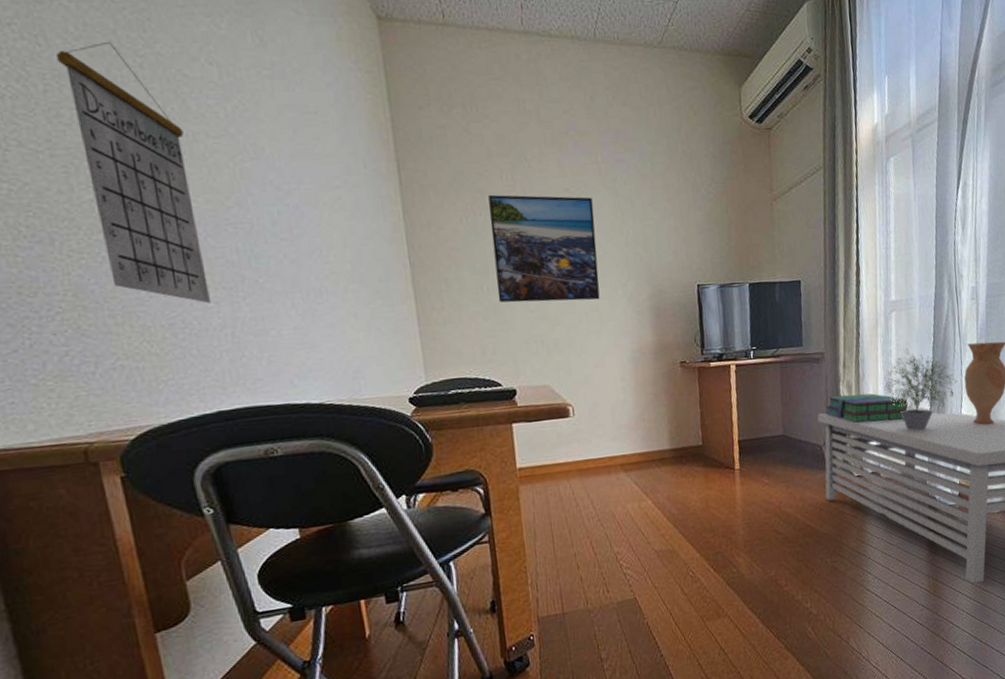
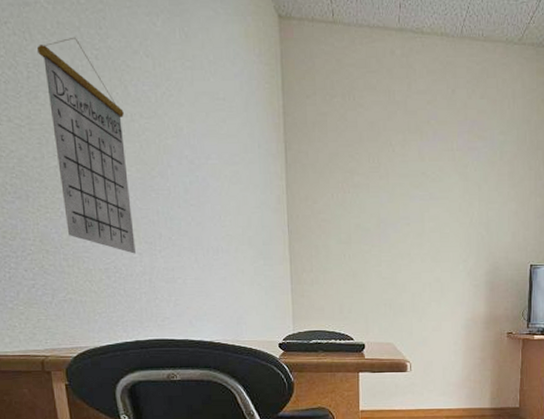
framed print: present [488,195,600,303] -> none [356,175,445,273]

